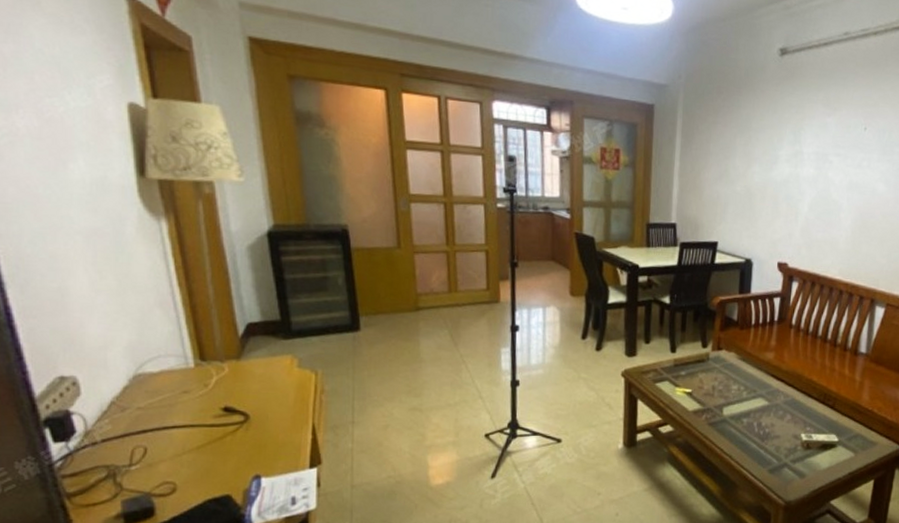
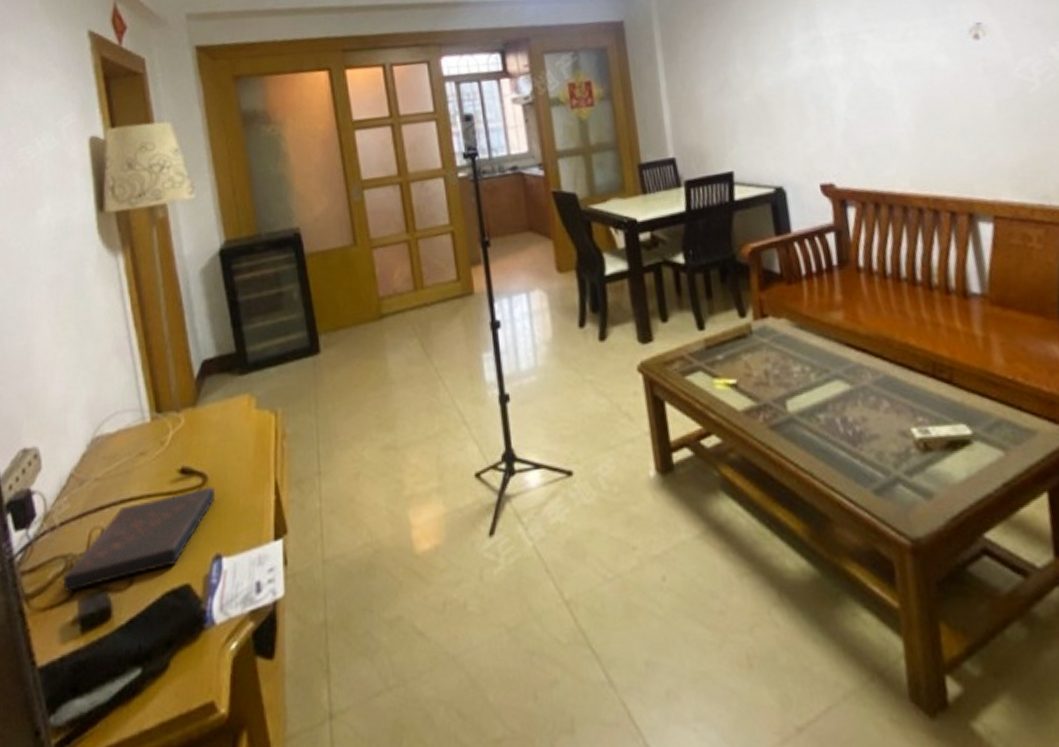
book: none [106,423,257,493] -> present [63,486,216,592]

